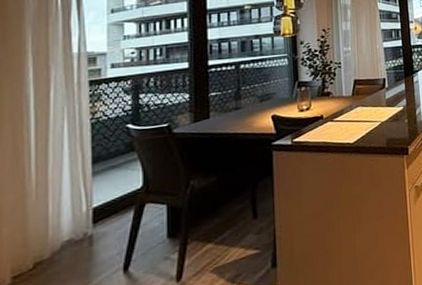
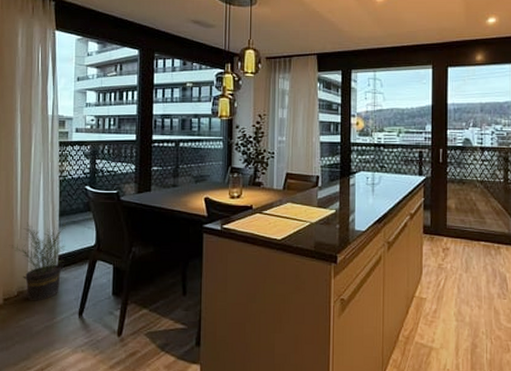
potted plant: none [18,163,111,271] -> present [9,218,73,301]

